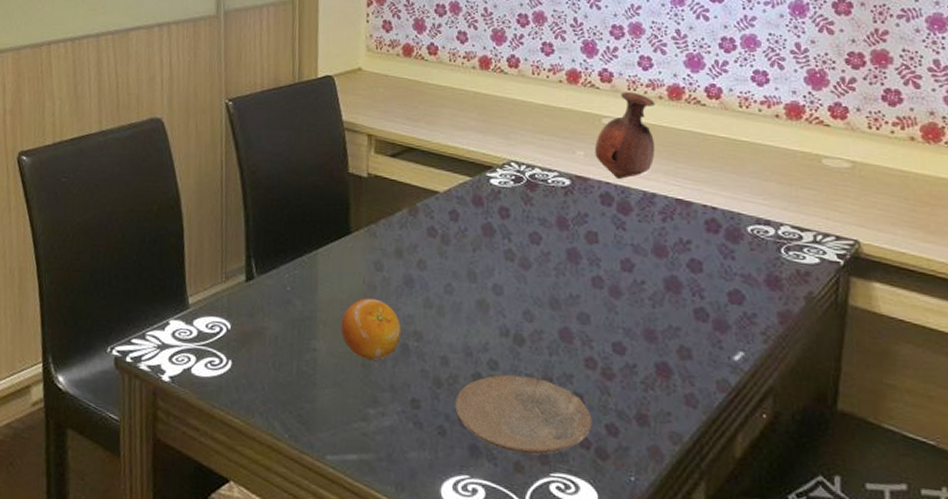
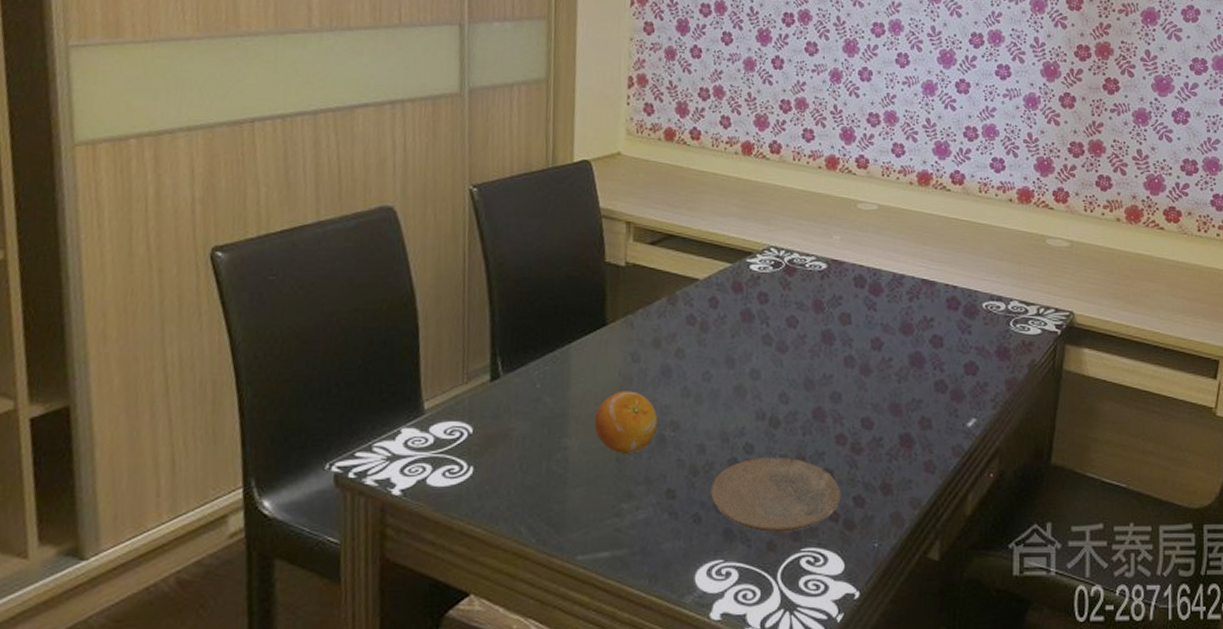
vase: present [595,92,655,179] -> none [850,178,906,261]

